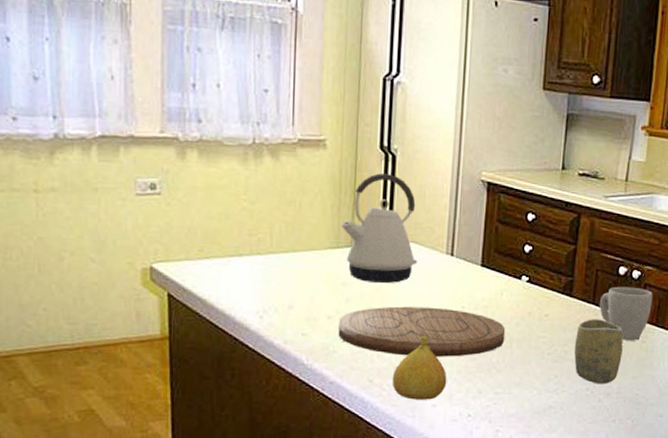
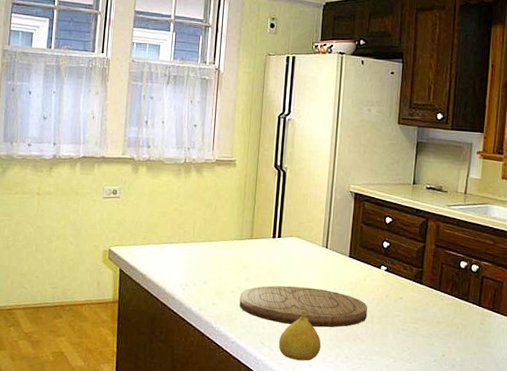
kettle: present [341,173,417,283] -> none [244,185,300,268]
cup: present [574,319,624,384] -> none [423,303,465,358]
mug: present [599,286,653,341] -> none [444,277,490,323]

